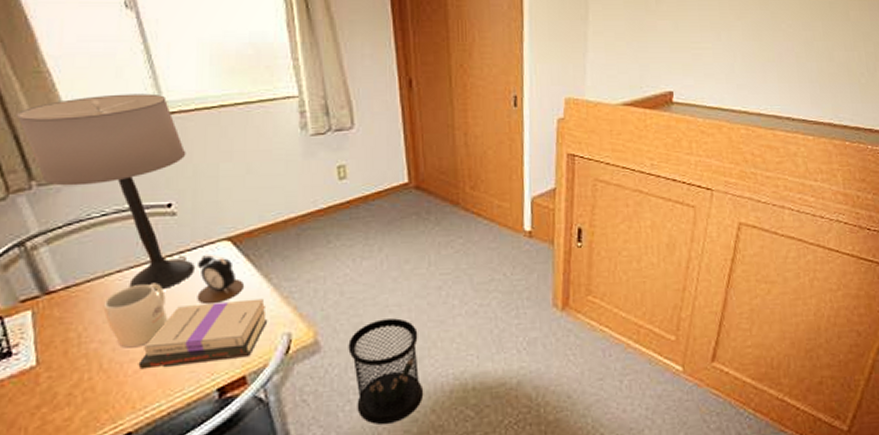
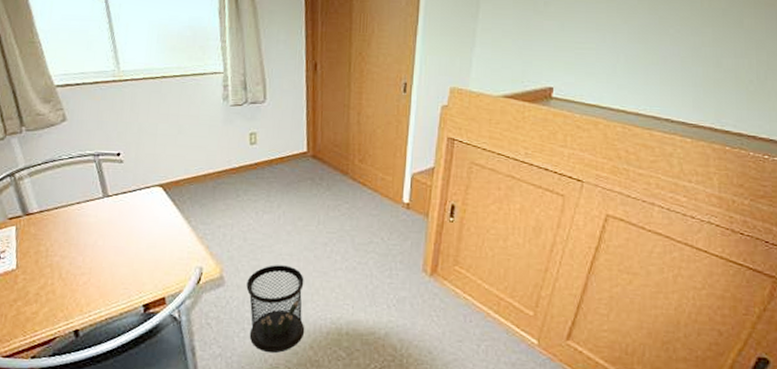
table lamp: present [15,93,194,291] -> none [14,62,134,221]
mug: present [103,282,168,348] -> none [65,214,111,264]
books: present [138,298,268,370] -> none [87,235,186,283]
alarm clock: present [197,253,243,303] -> none [133,196,169,236]

